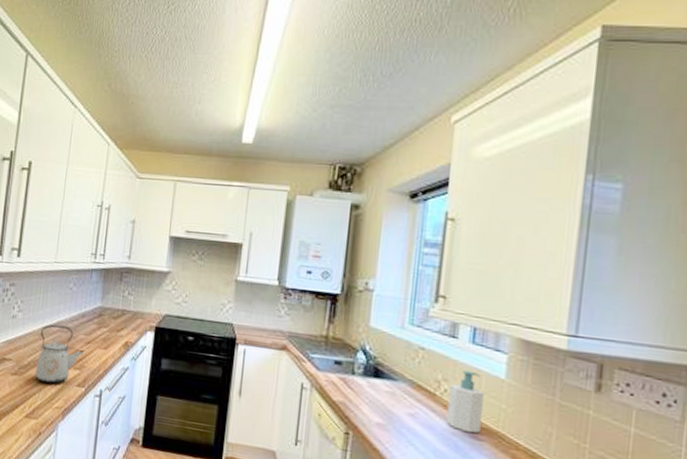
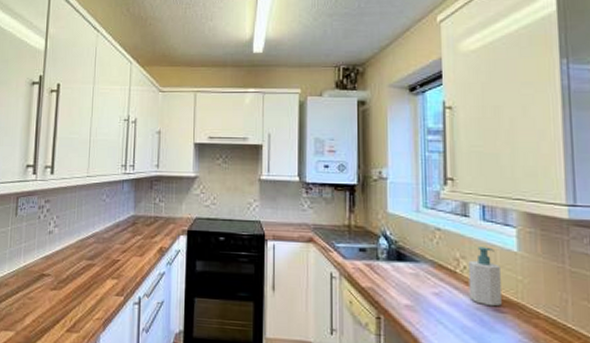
kettle: present [34,324,83,384] -> none [73,236,120,296]

